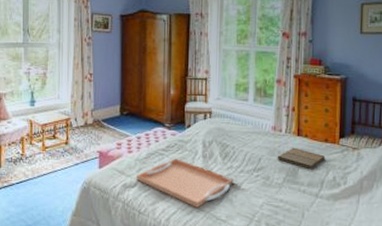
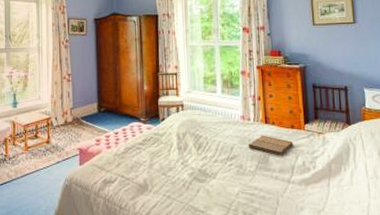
serving tray: present [137,159,234,208] -> none [116,152,209,200]

